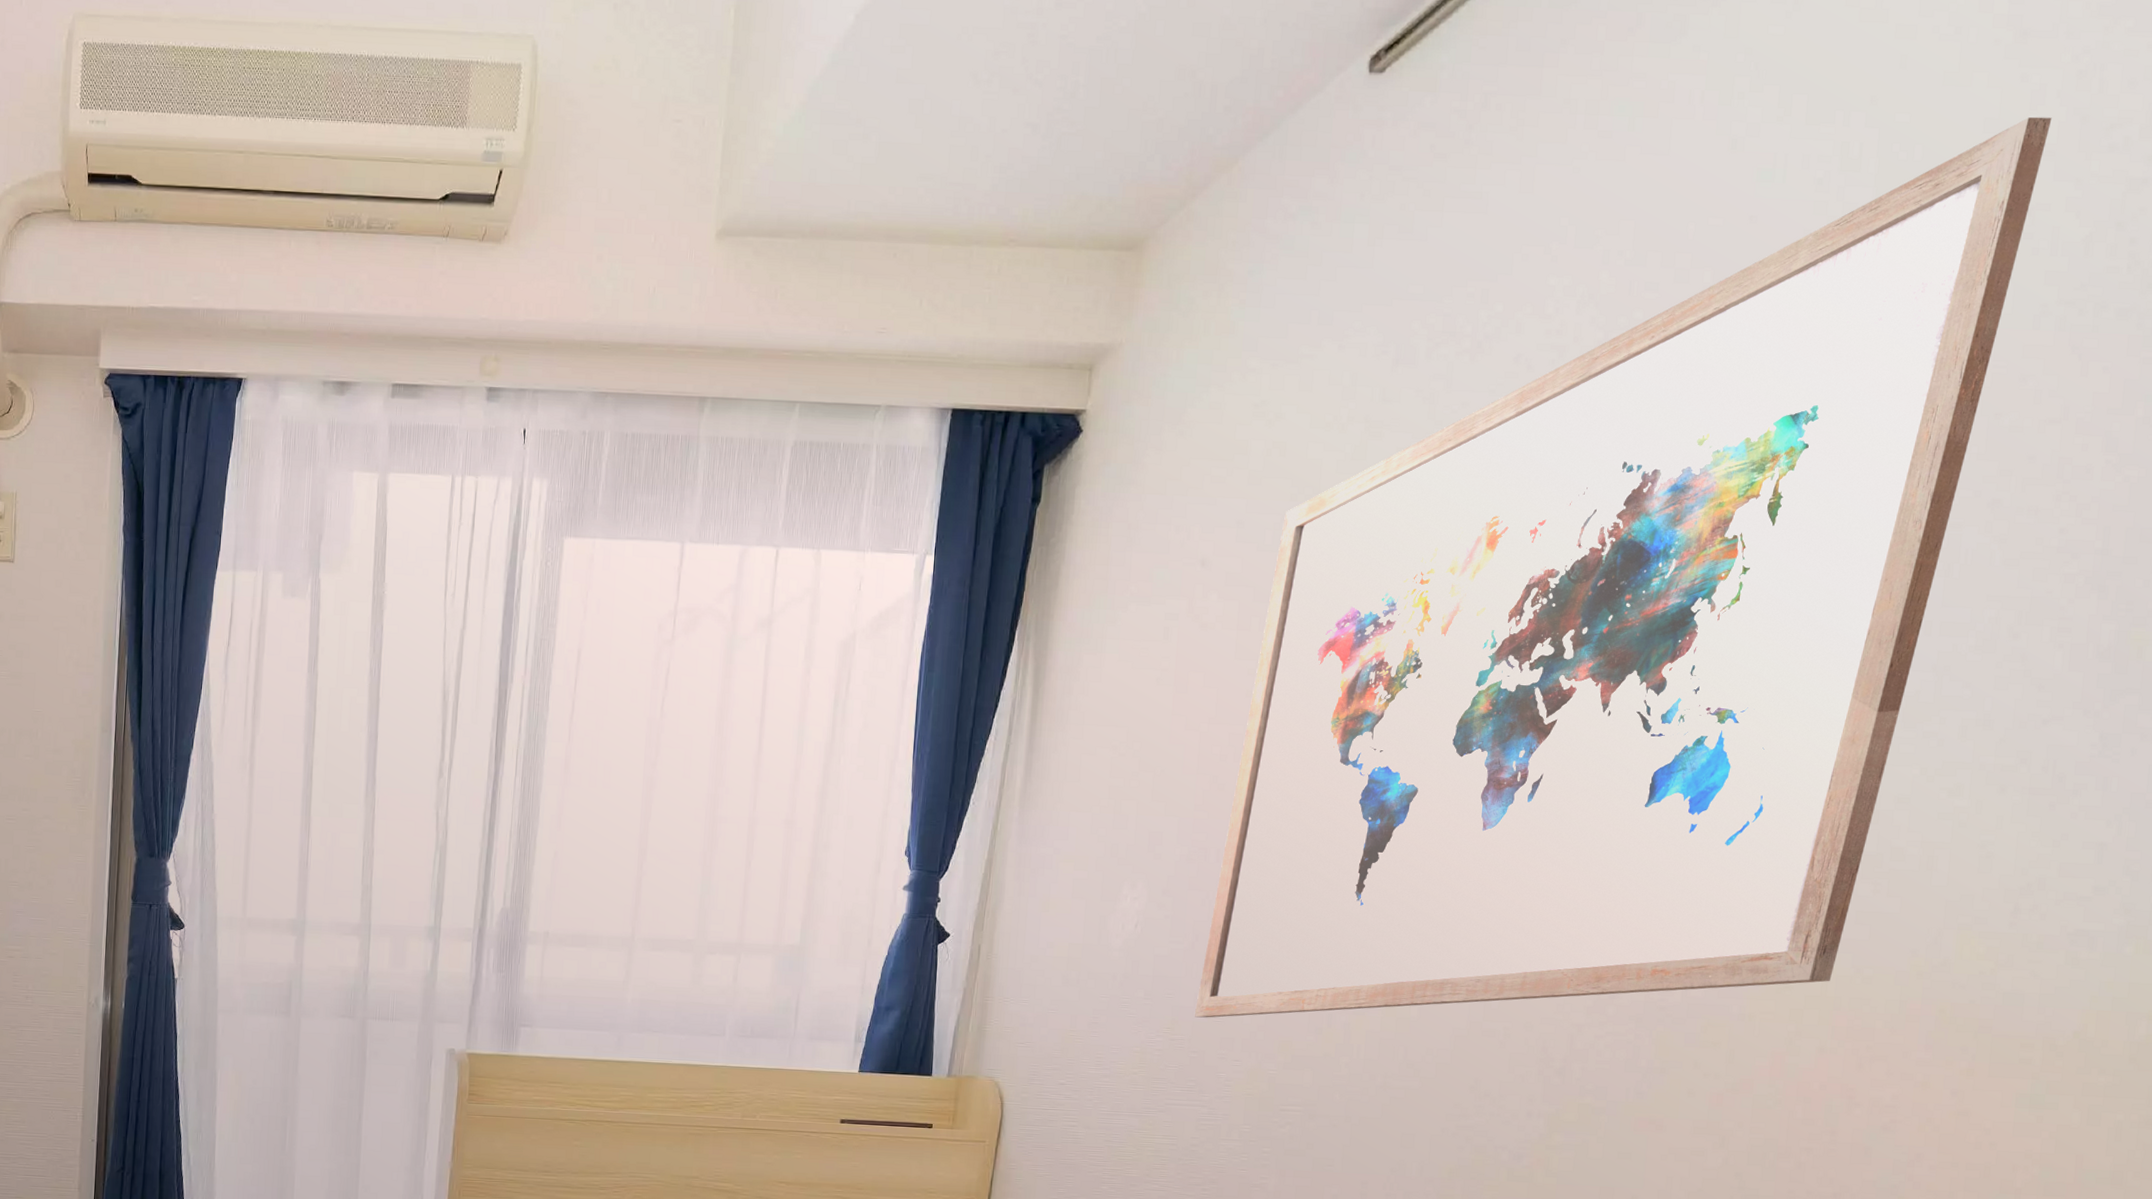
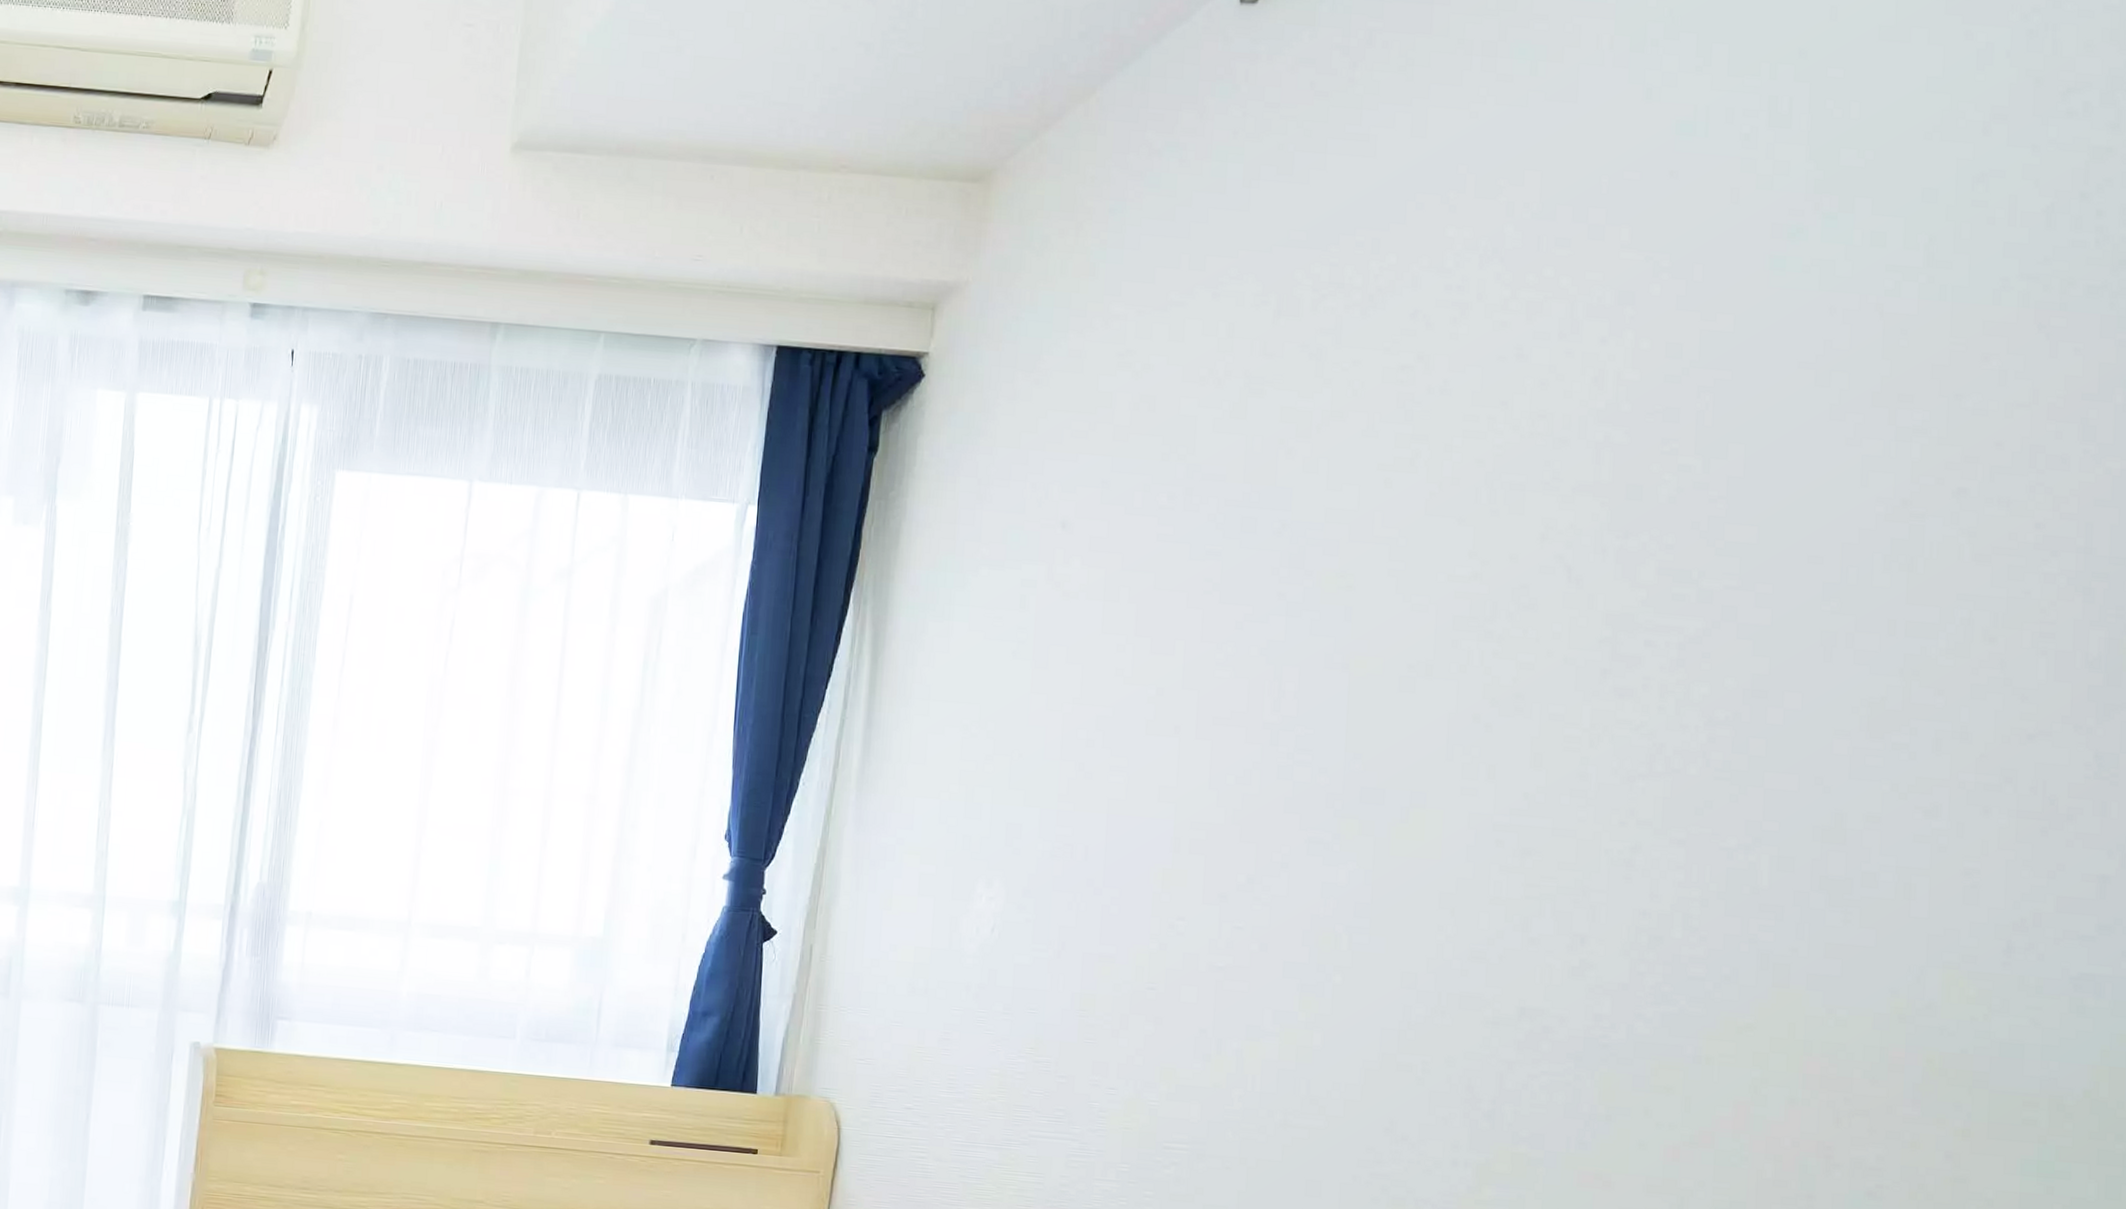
wall art: present [1194,116,2052,1018] -> none [1061,77,2002,1039]

